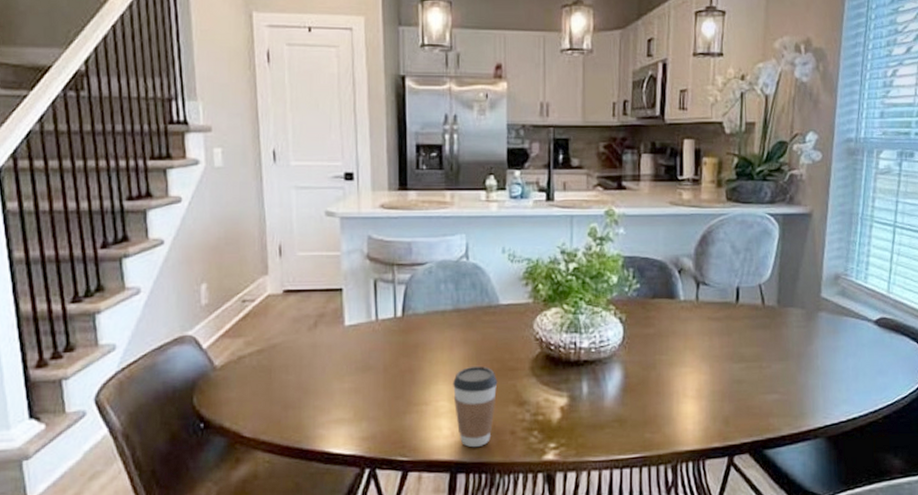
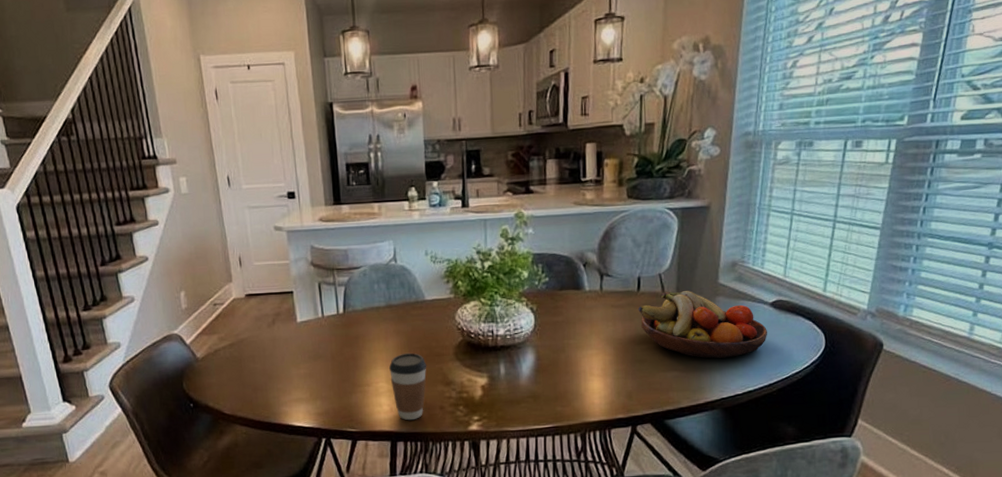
fruit bowl: none [737,304,873,381] -> present [638,291,768,359]

